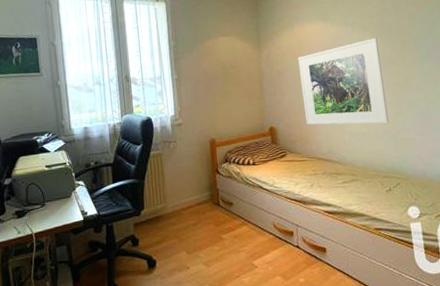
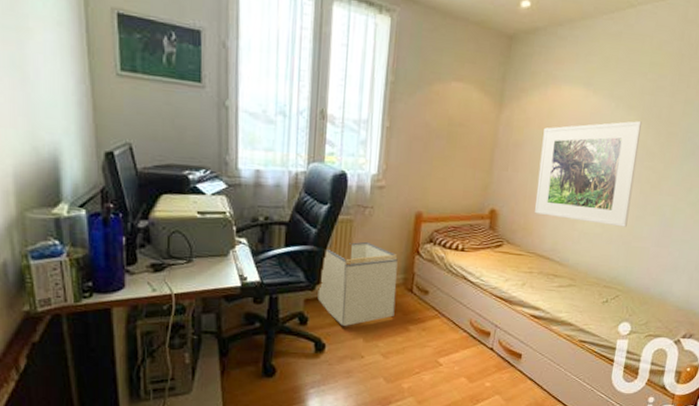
storage bin: none [143,169,208,243] -> present [317,241,398,327]

